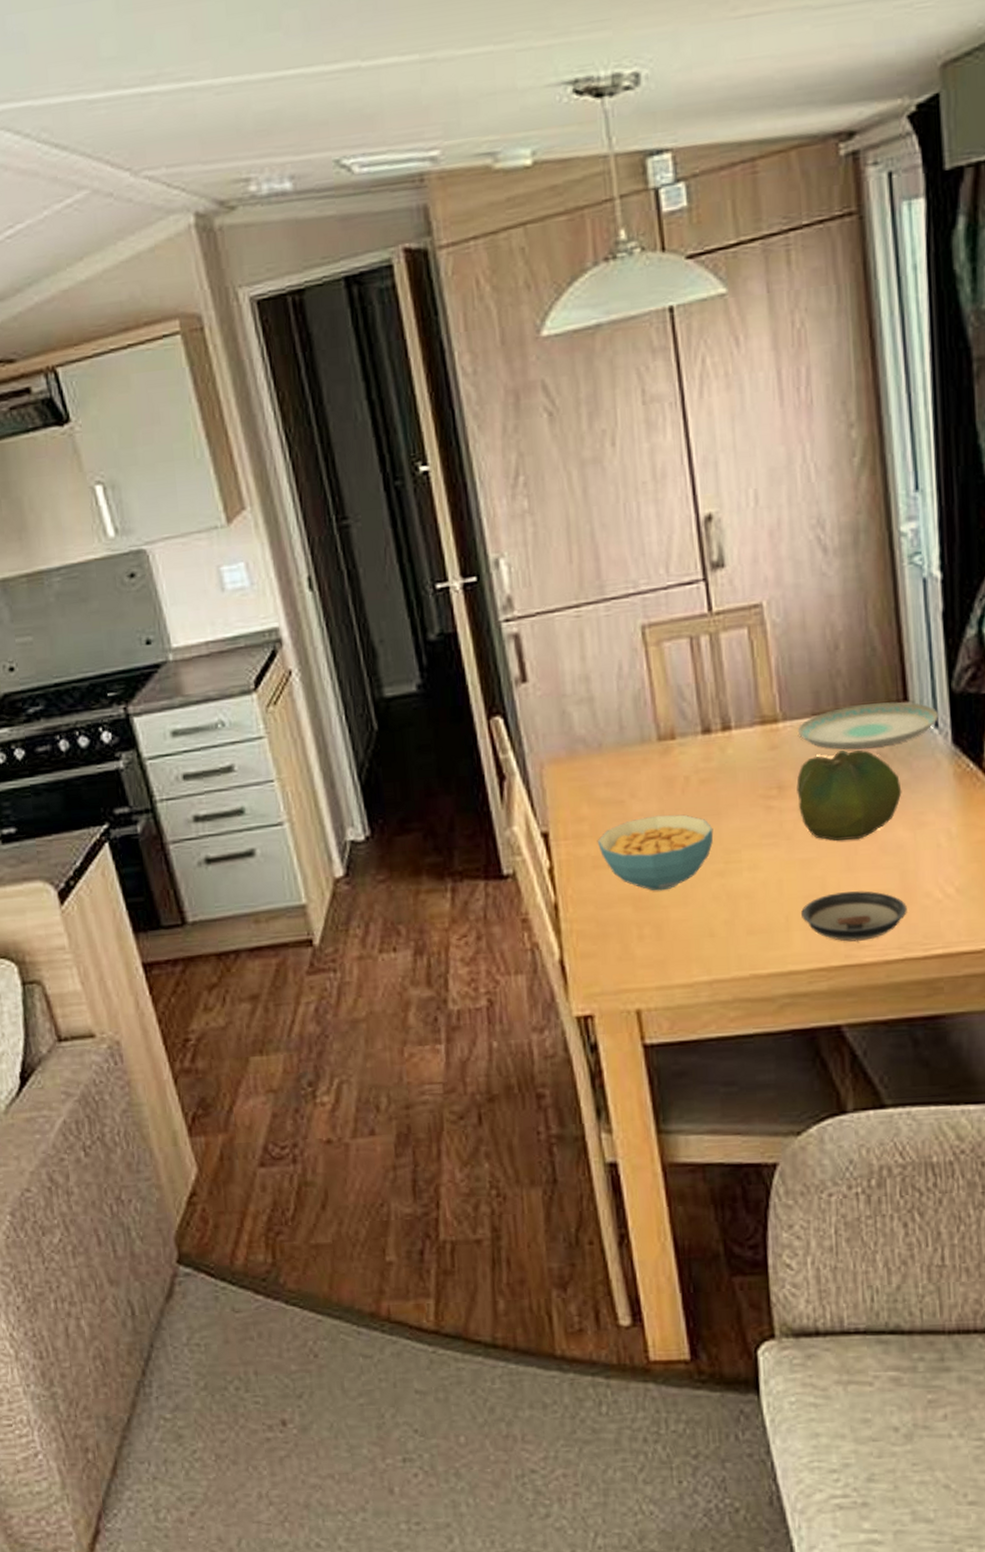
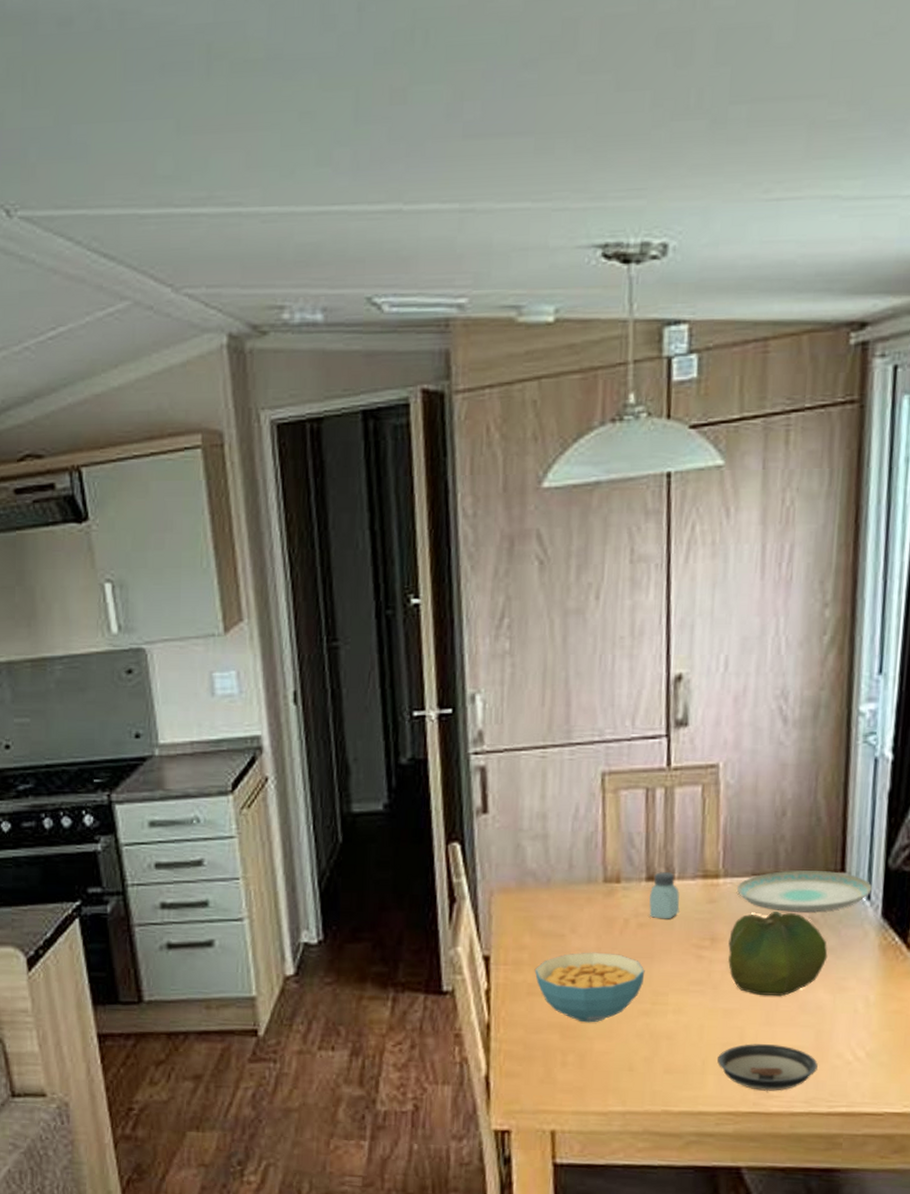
saltshaker: none [708,722,741,773] -> present [649,872,680,920]

